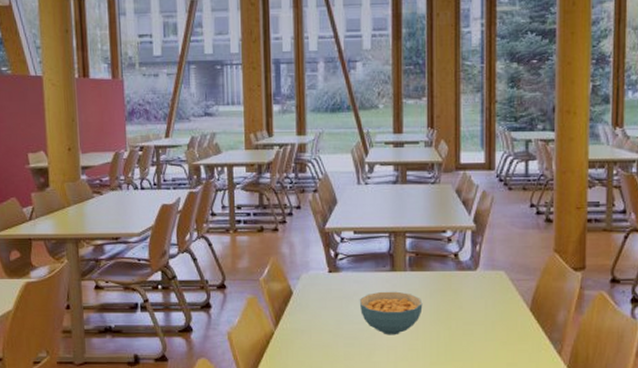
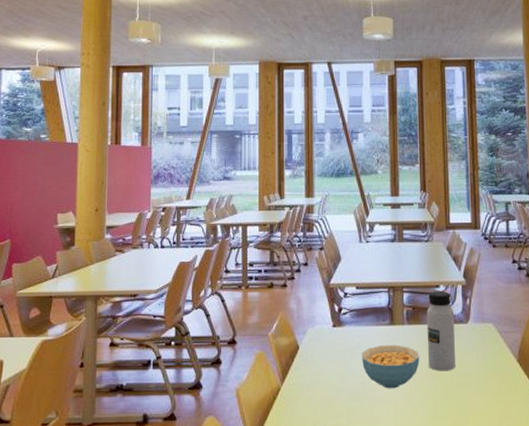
water bottle: none [431,237,463,319] -> present [426,291,456,371]

